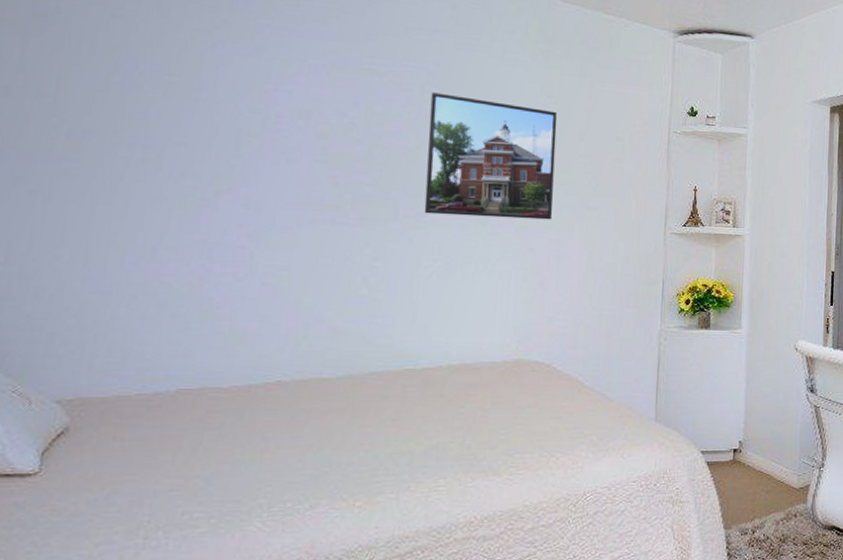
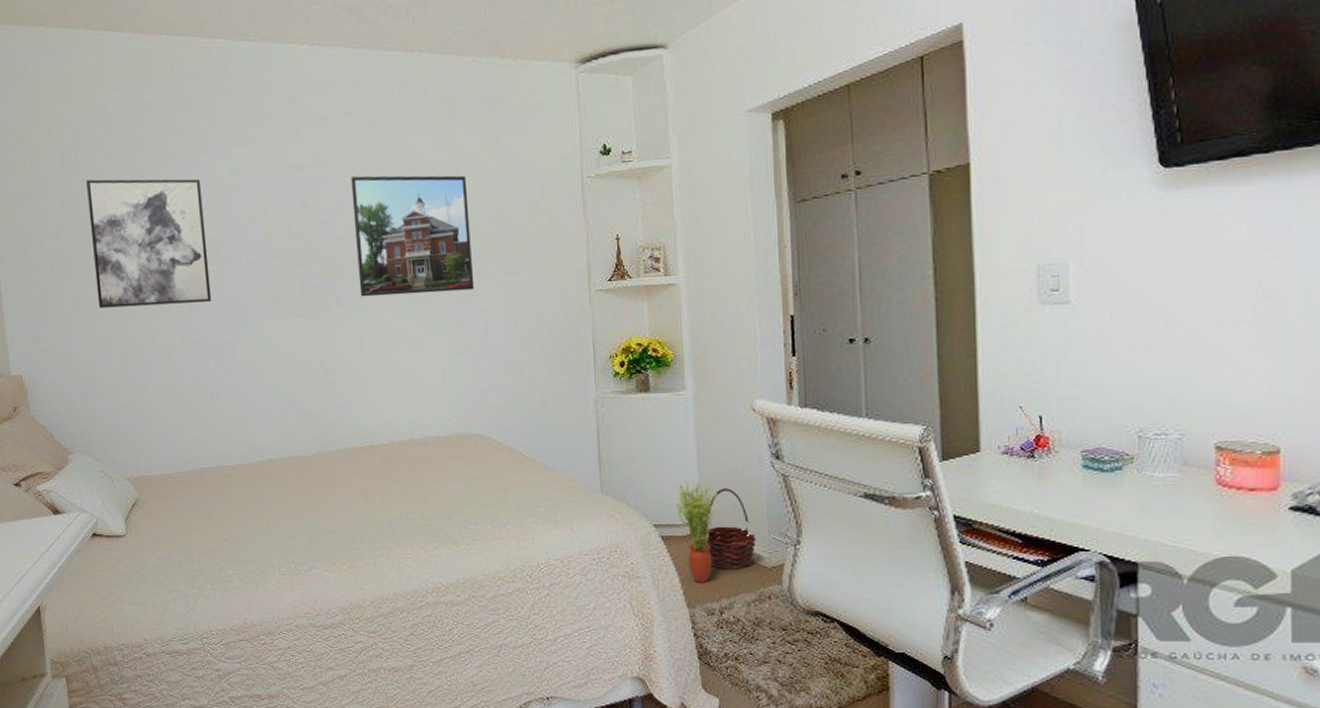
wall art: none [55,37,240,198] -> present [86,179,211,309]
potted plant: none [723,411,761,505] -> present [677,481,719,583]
basket: none [746,417,789,492] -> present [705,488,756,570]

